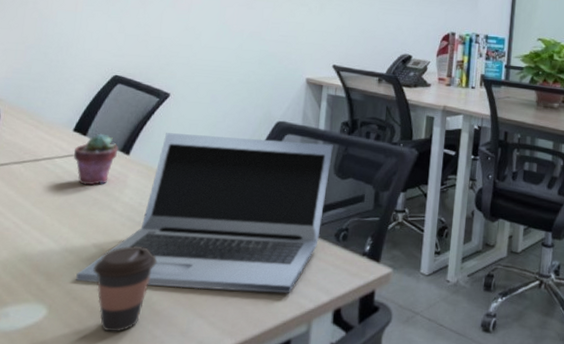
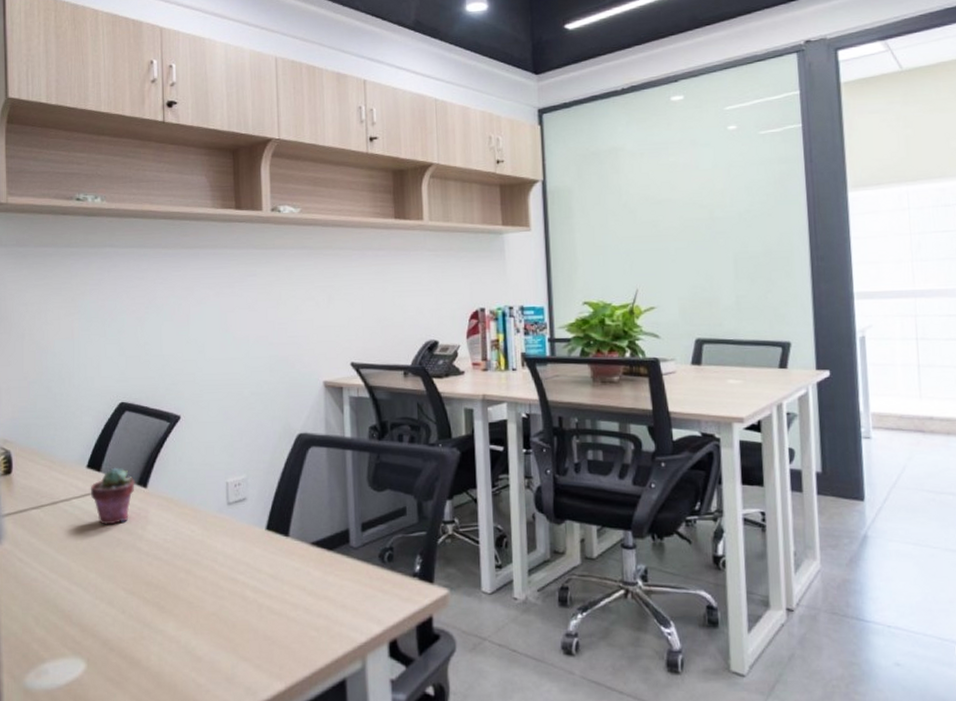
laptop: present [76,133,333,293] -> none [110,453,364,631]
coffee cup: present [93,246,157,332] -> none [126,587,190,683]

